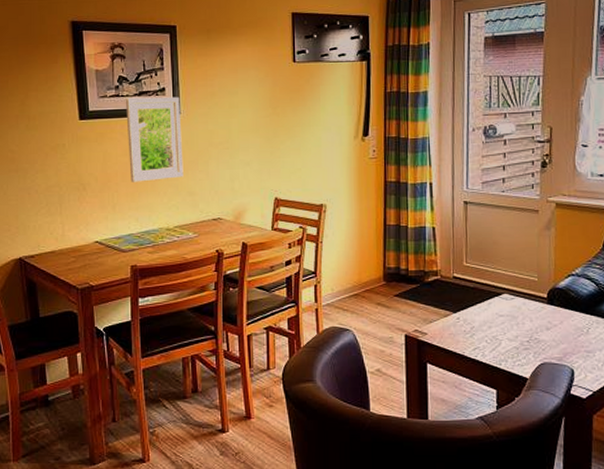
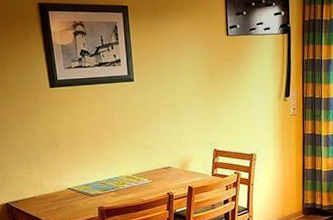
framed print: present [125,96,184,182] -> none [87,66,139,139]

